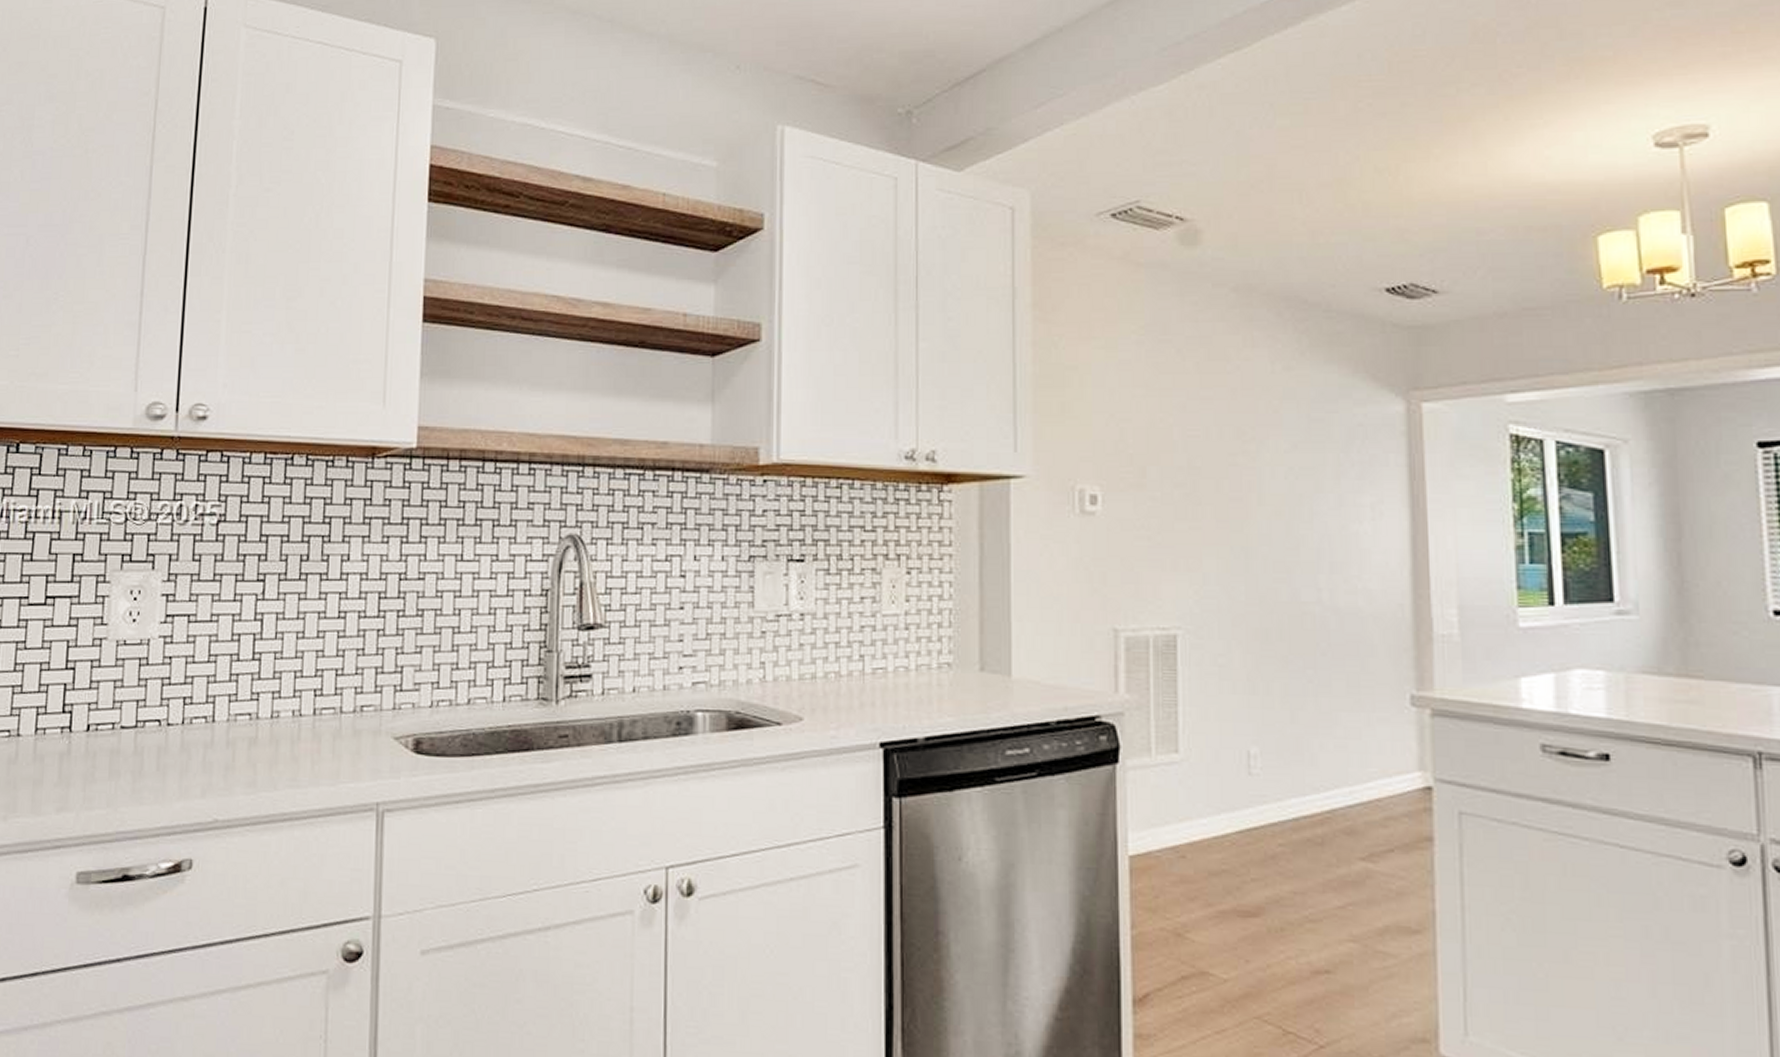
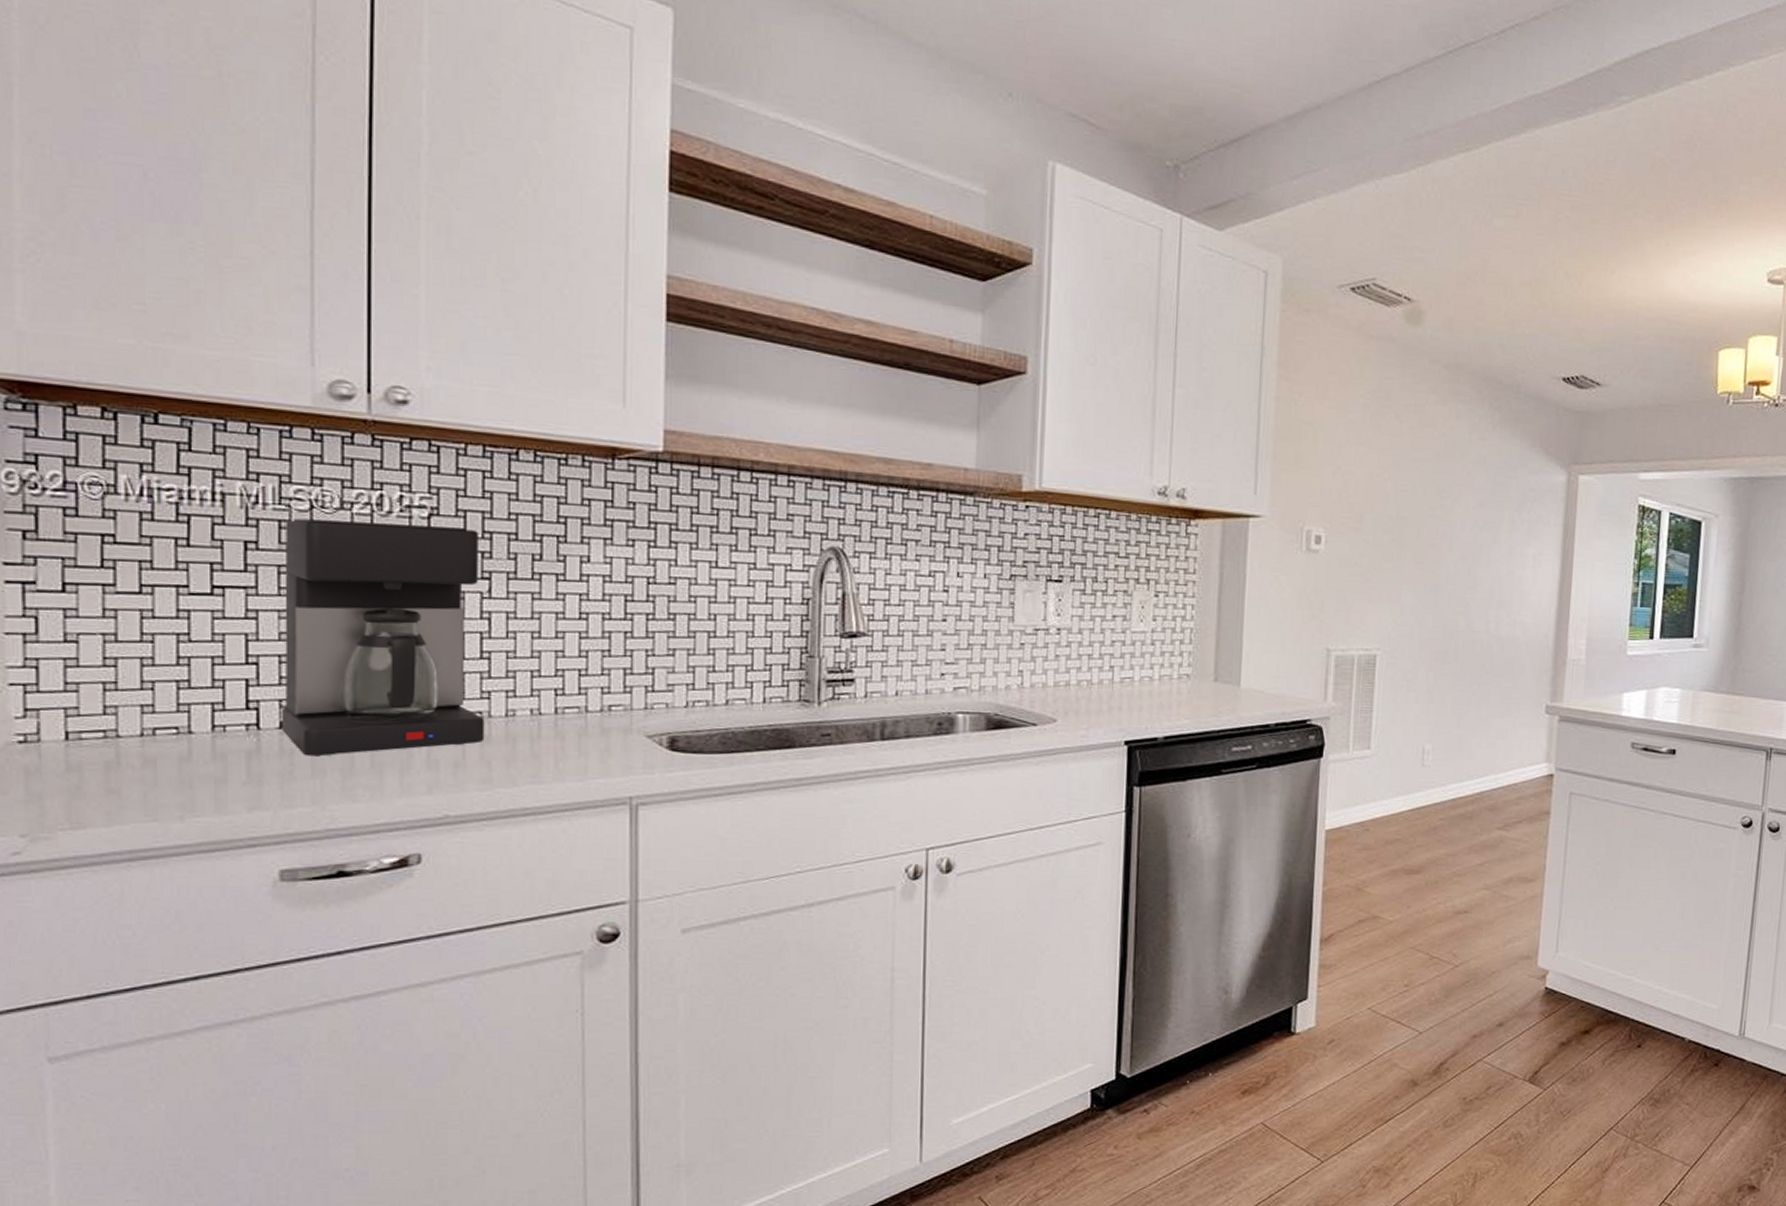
coffee maker: none [88,531,257,759] -> present [281,518,485,757]

